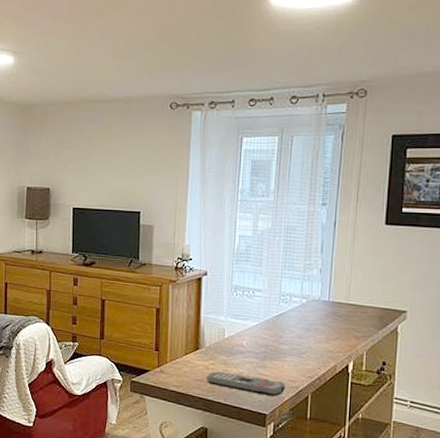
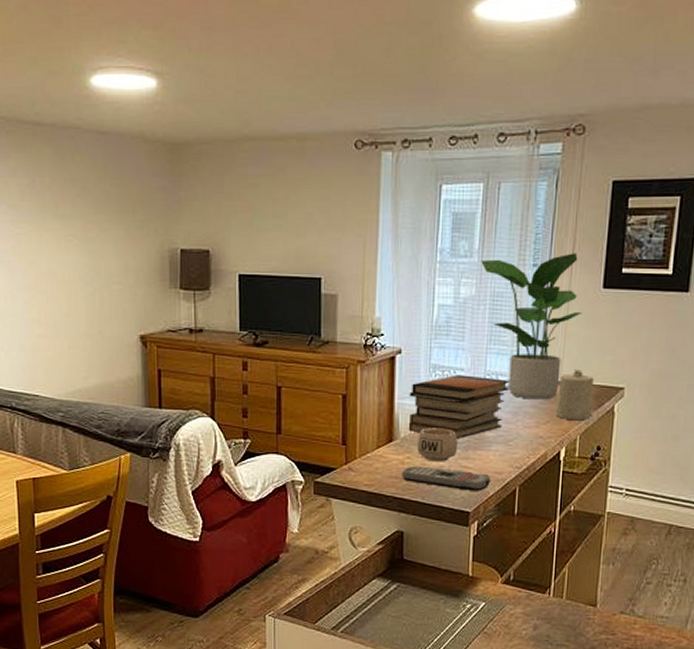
book stack: none [212,295,303,351] -> present [408,375,510,440]
mug: none [220,339,256,369] -> present [417,428,458,462]
potted plant: none [276,194,367,319] -> present [481,253,582,400]
candle: none [344,294,378,338] -> present [556,369,594,419]

